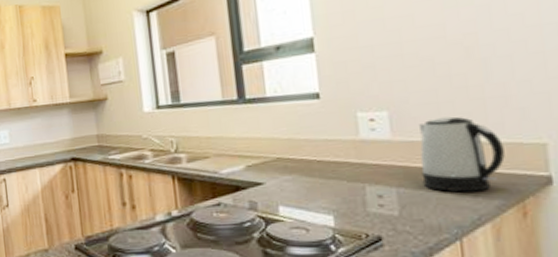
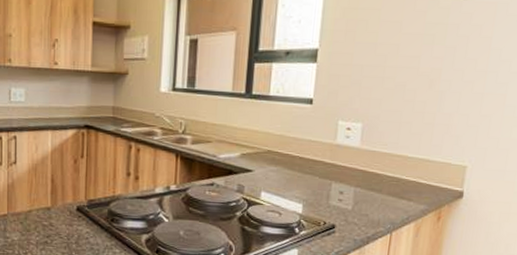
kettle: present [419,116,505,193] -> none [374,134,438,198]

